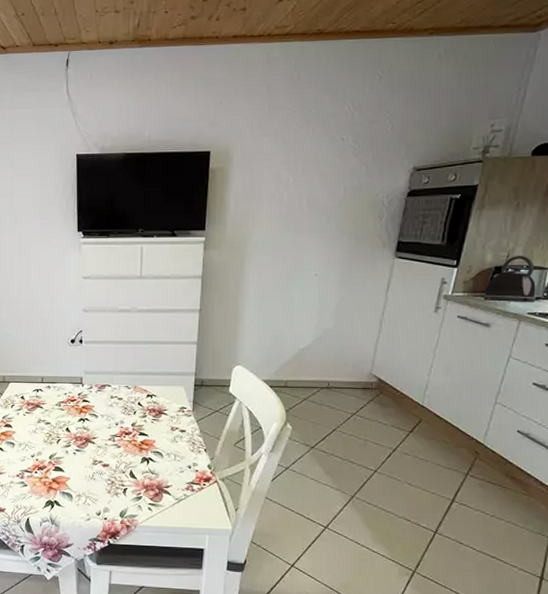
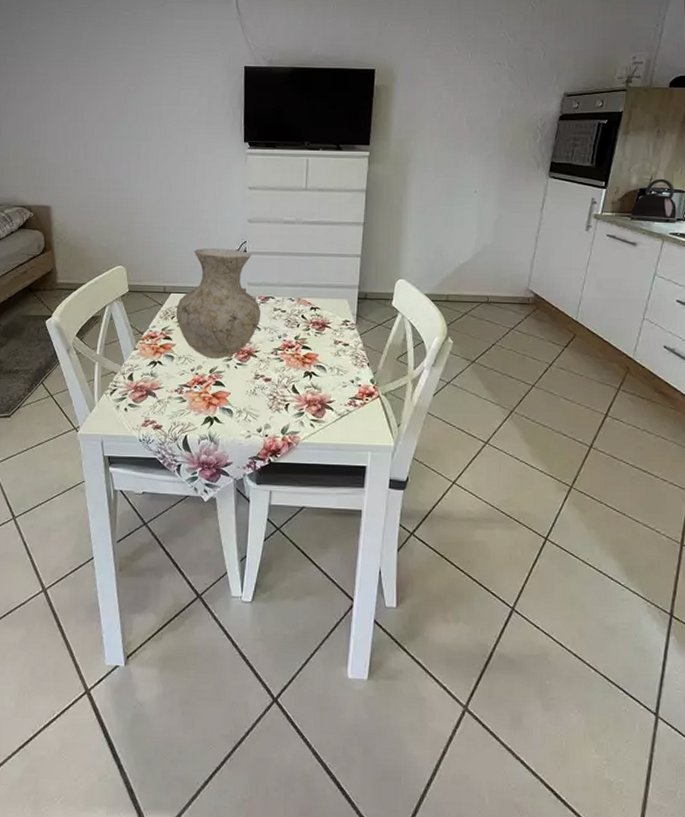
vase: none [15,337,98,445] -> present [175,247,261,359]

